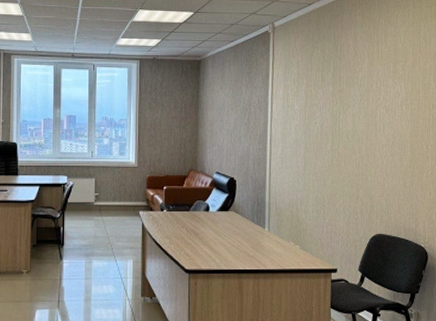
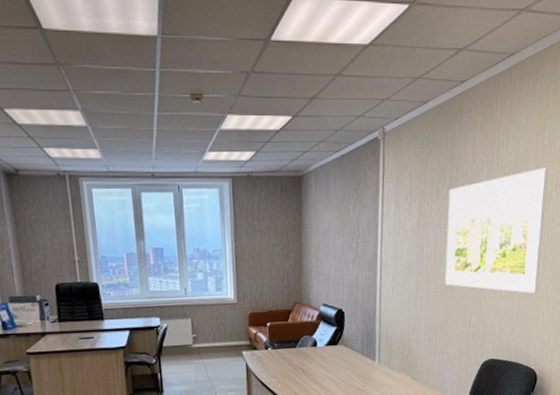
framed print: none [331,61,426,173] -> present [445,167,548,293]

